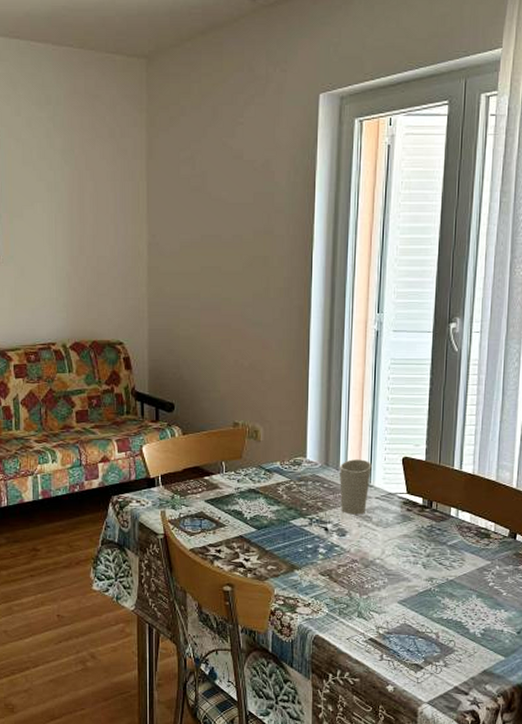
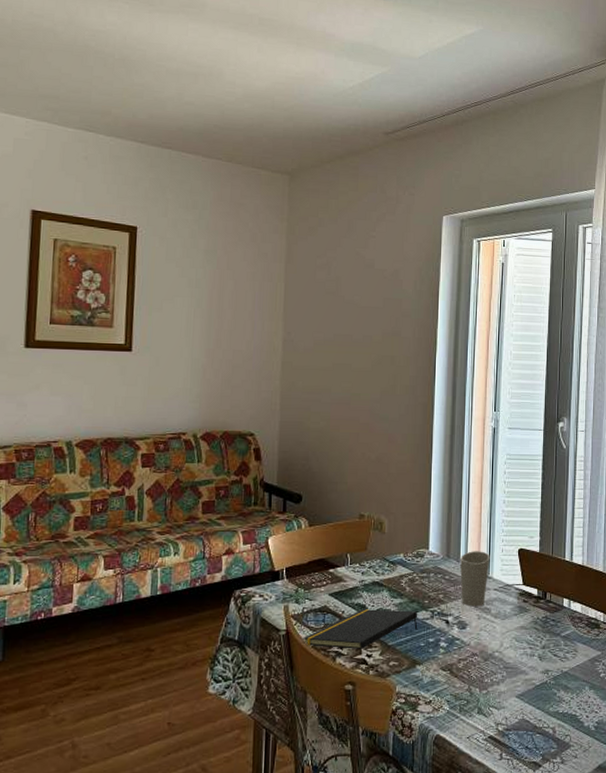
notepad: none [181,516,296,553] -> present [303,609,418,649]

